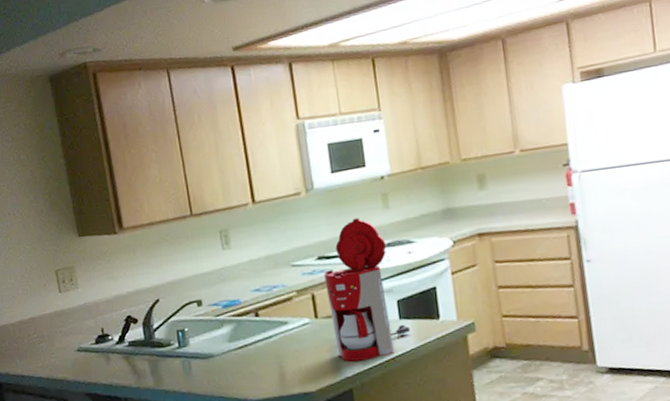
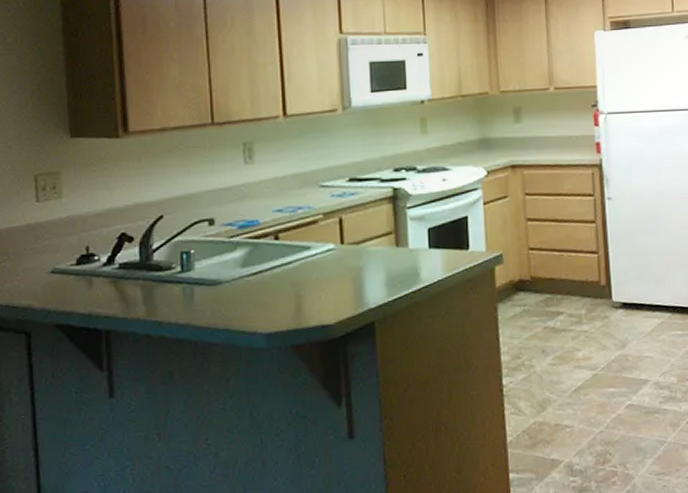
coffee maker: present [324,218,411,362] -> none [354,140,439,292]

